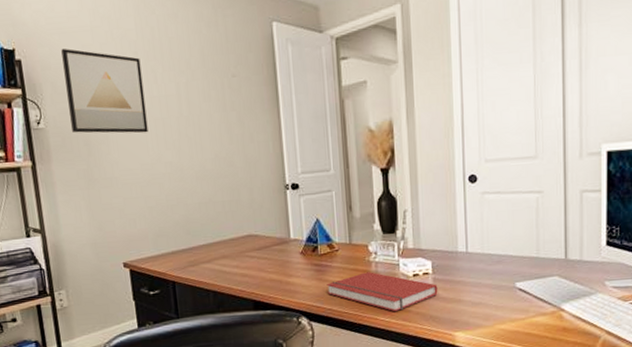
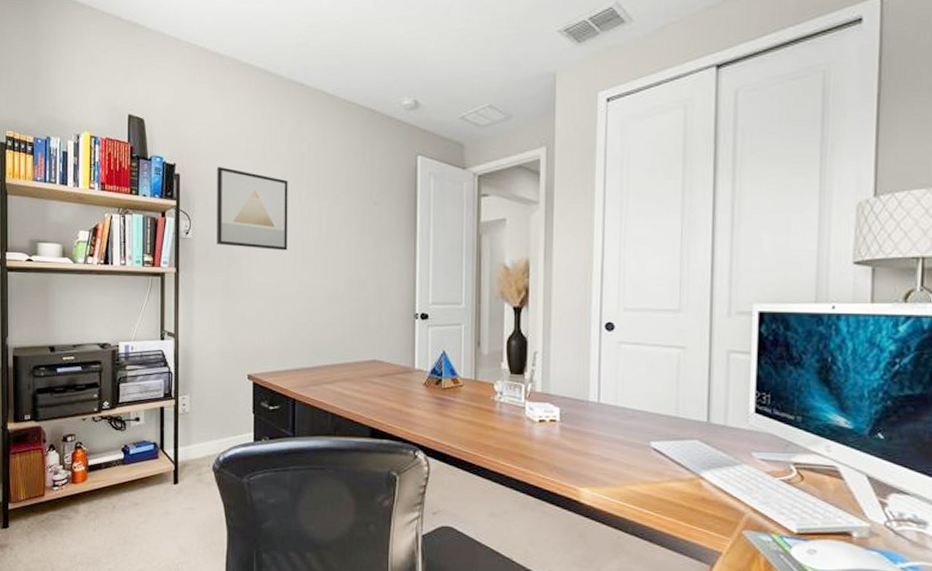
book: present [326,272,438,311] -> none [447,412,565,457]

